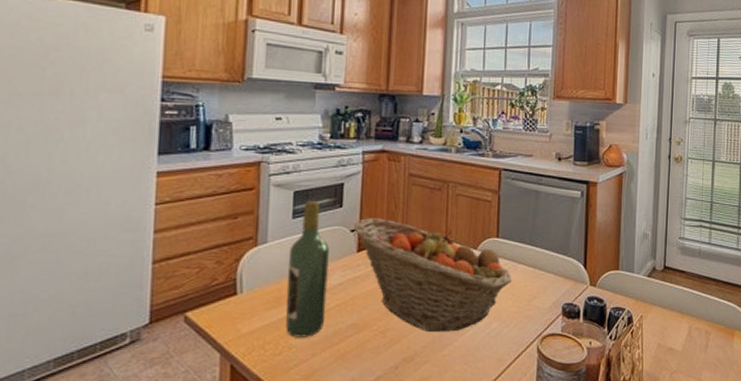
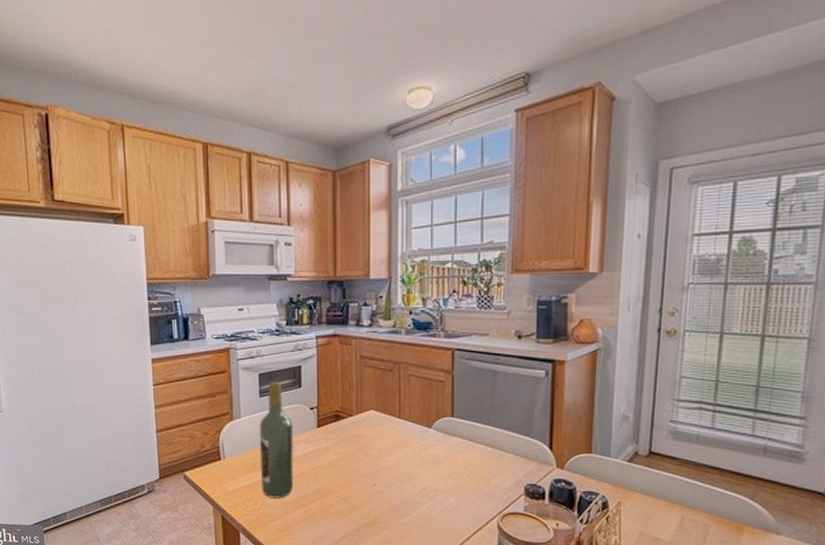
fruit basket: present [353,218,512,333] -> none [312,397,468,503]

